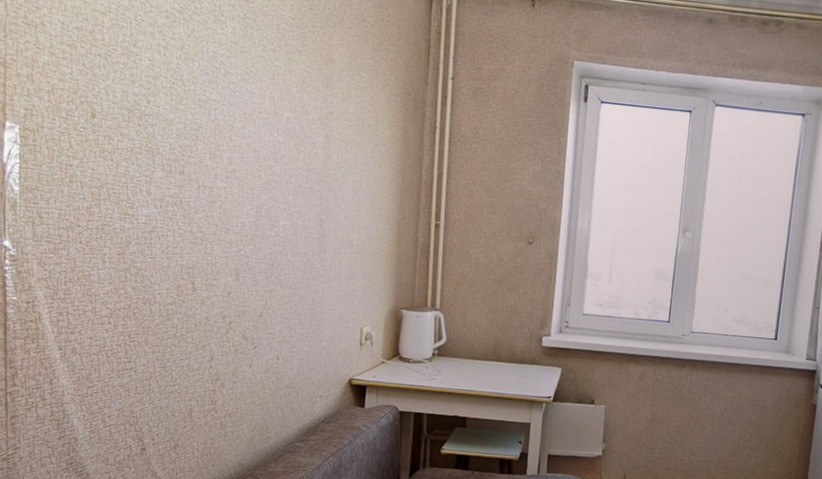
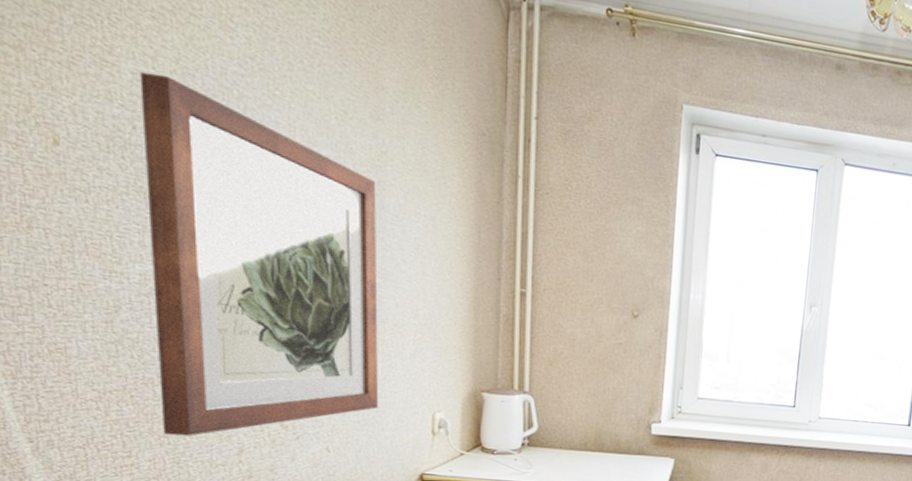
wall art: none [154,58,324,346] -> present [139,71,378,437]

